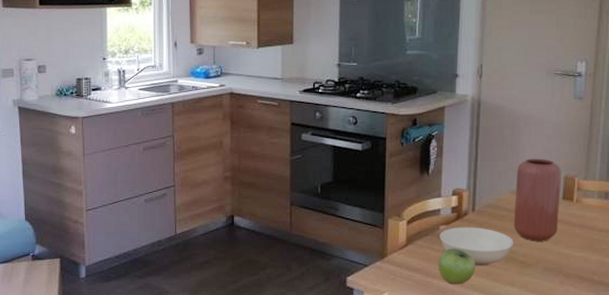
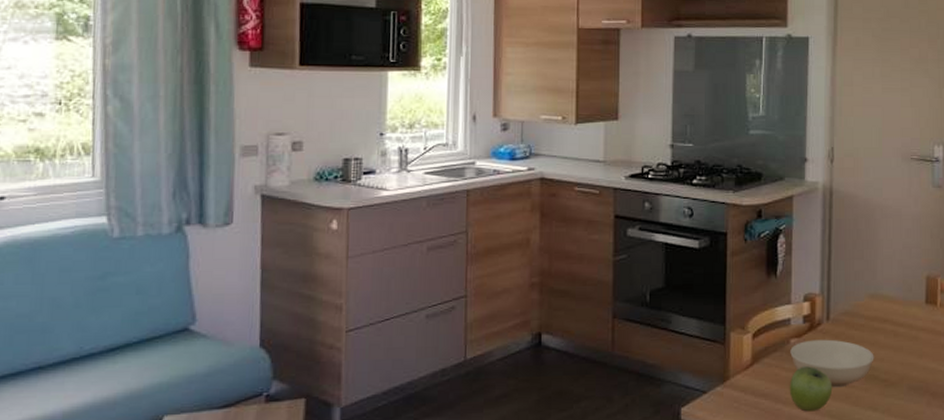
vase: present [513,158,561,241] -> none [873,255,923,354]

